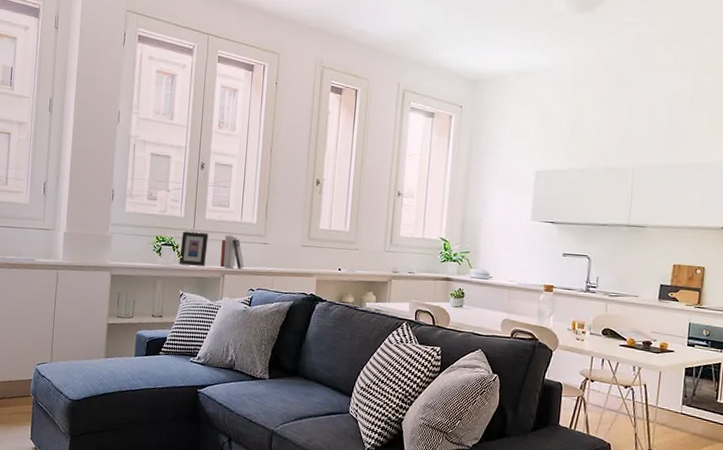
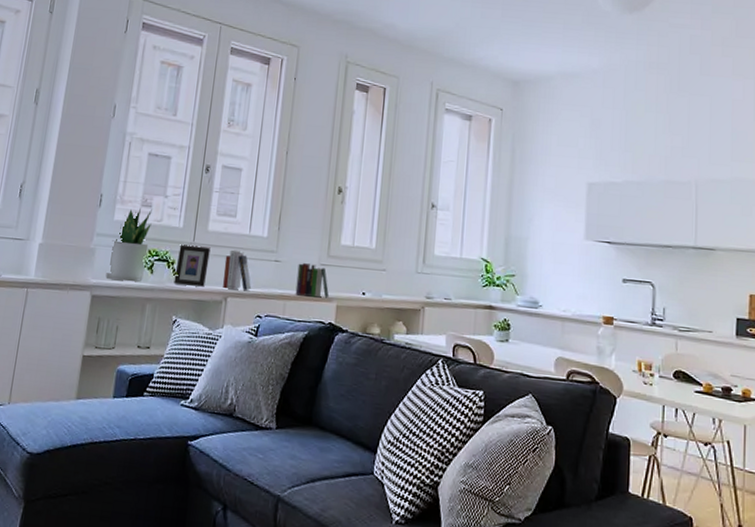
planter: none [122,200,157,264] -> present [105,207,152,282]
books: none [281,244,310,274] -> present [295,262,329,299]

